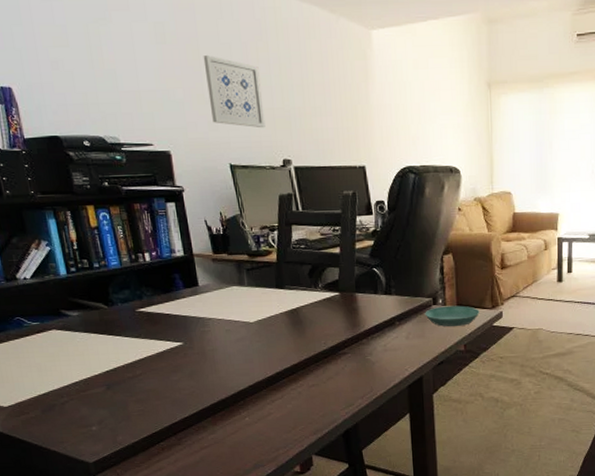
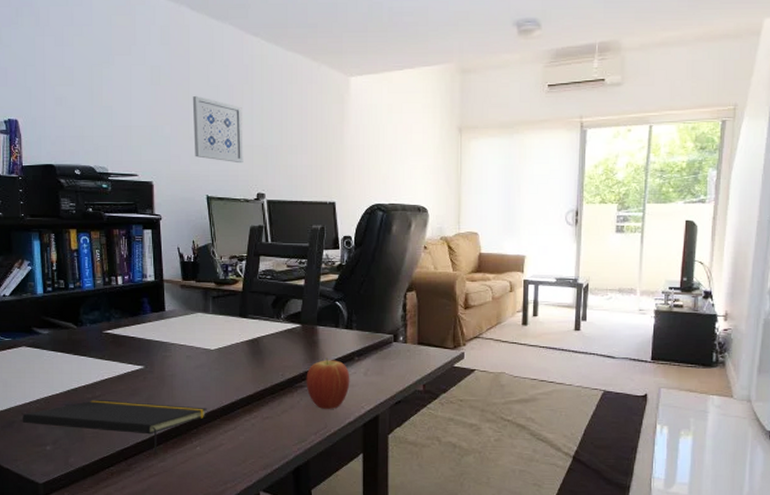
notepad: none [62,378,253,426] -> present [22,400,207,453]
fruit: none [348,324,393,374] -> present [306,357,350,409]
saucer: present [425,305,480,327] -> none [385,343,441,365]

